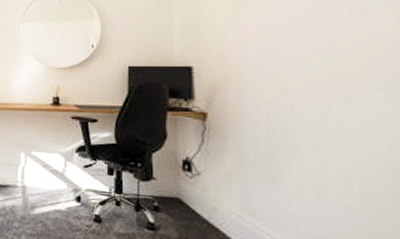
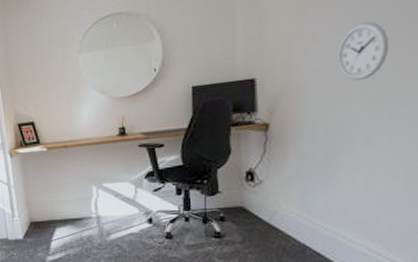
wall clock: none [276,27,329,82] -> present [338,21,390,81]

